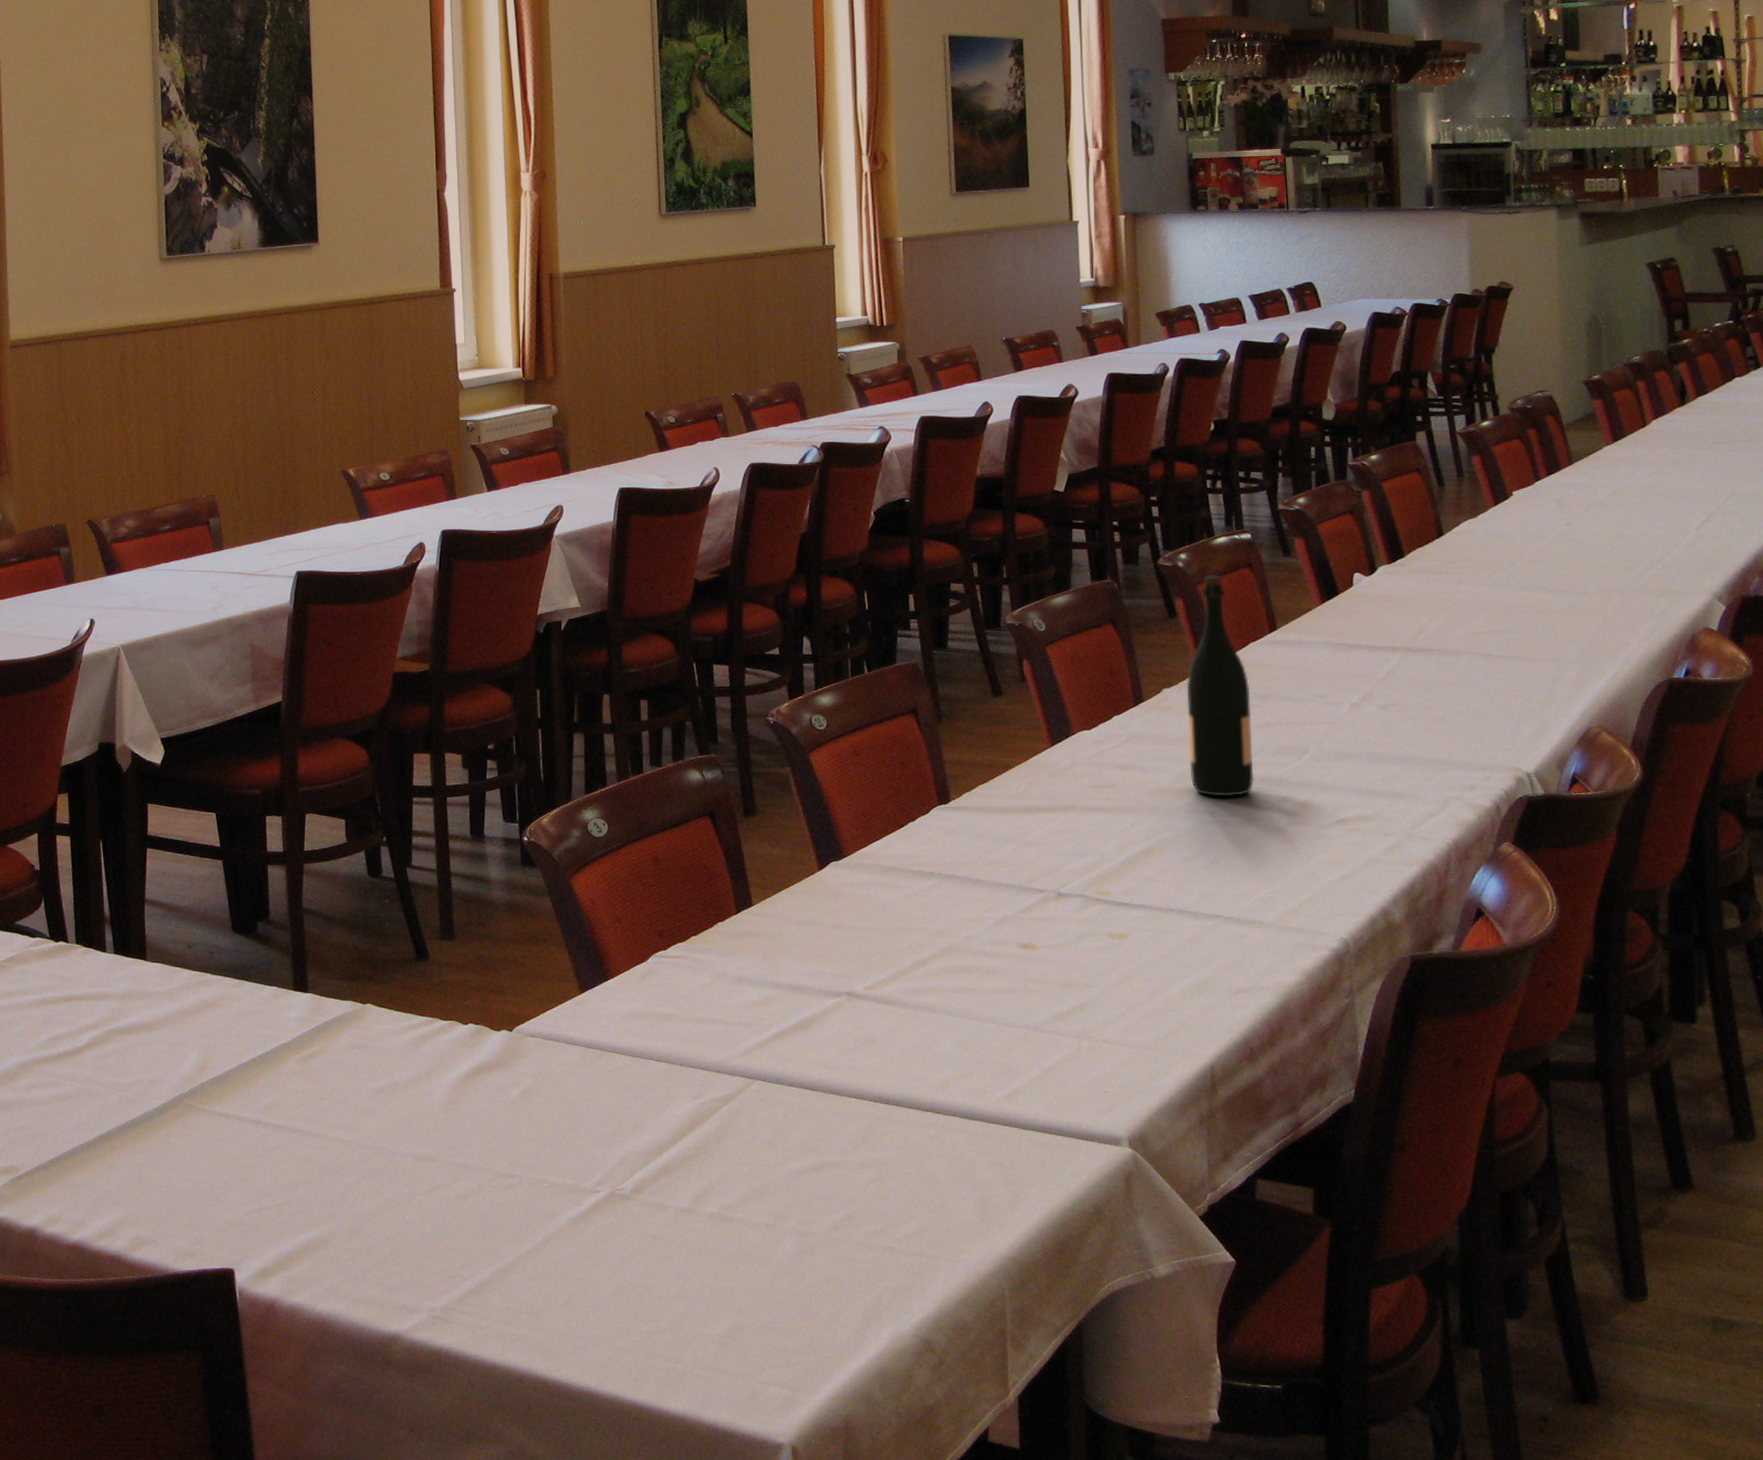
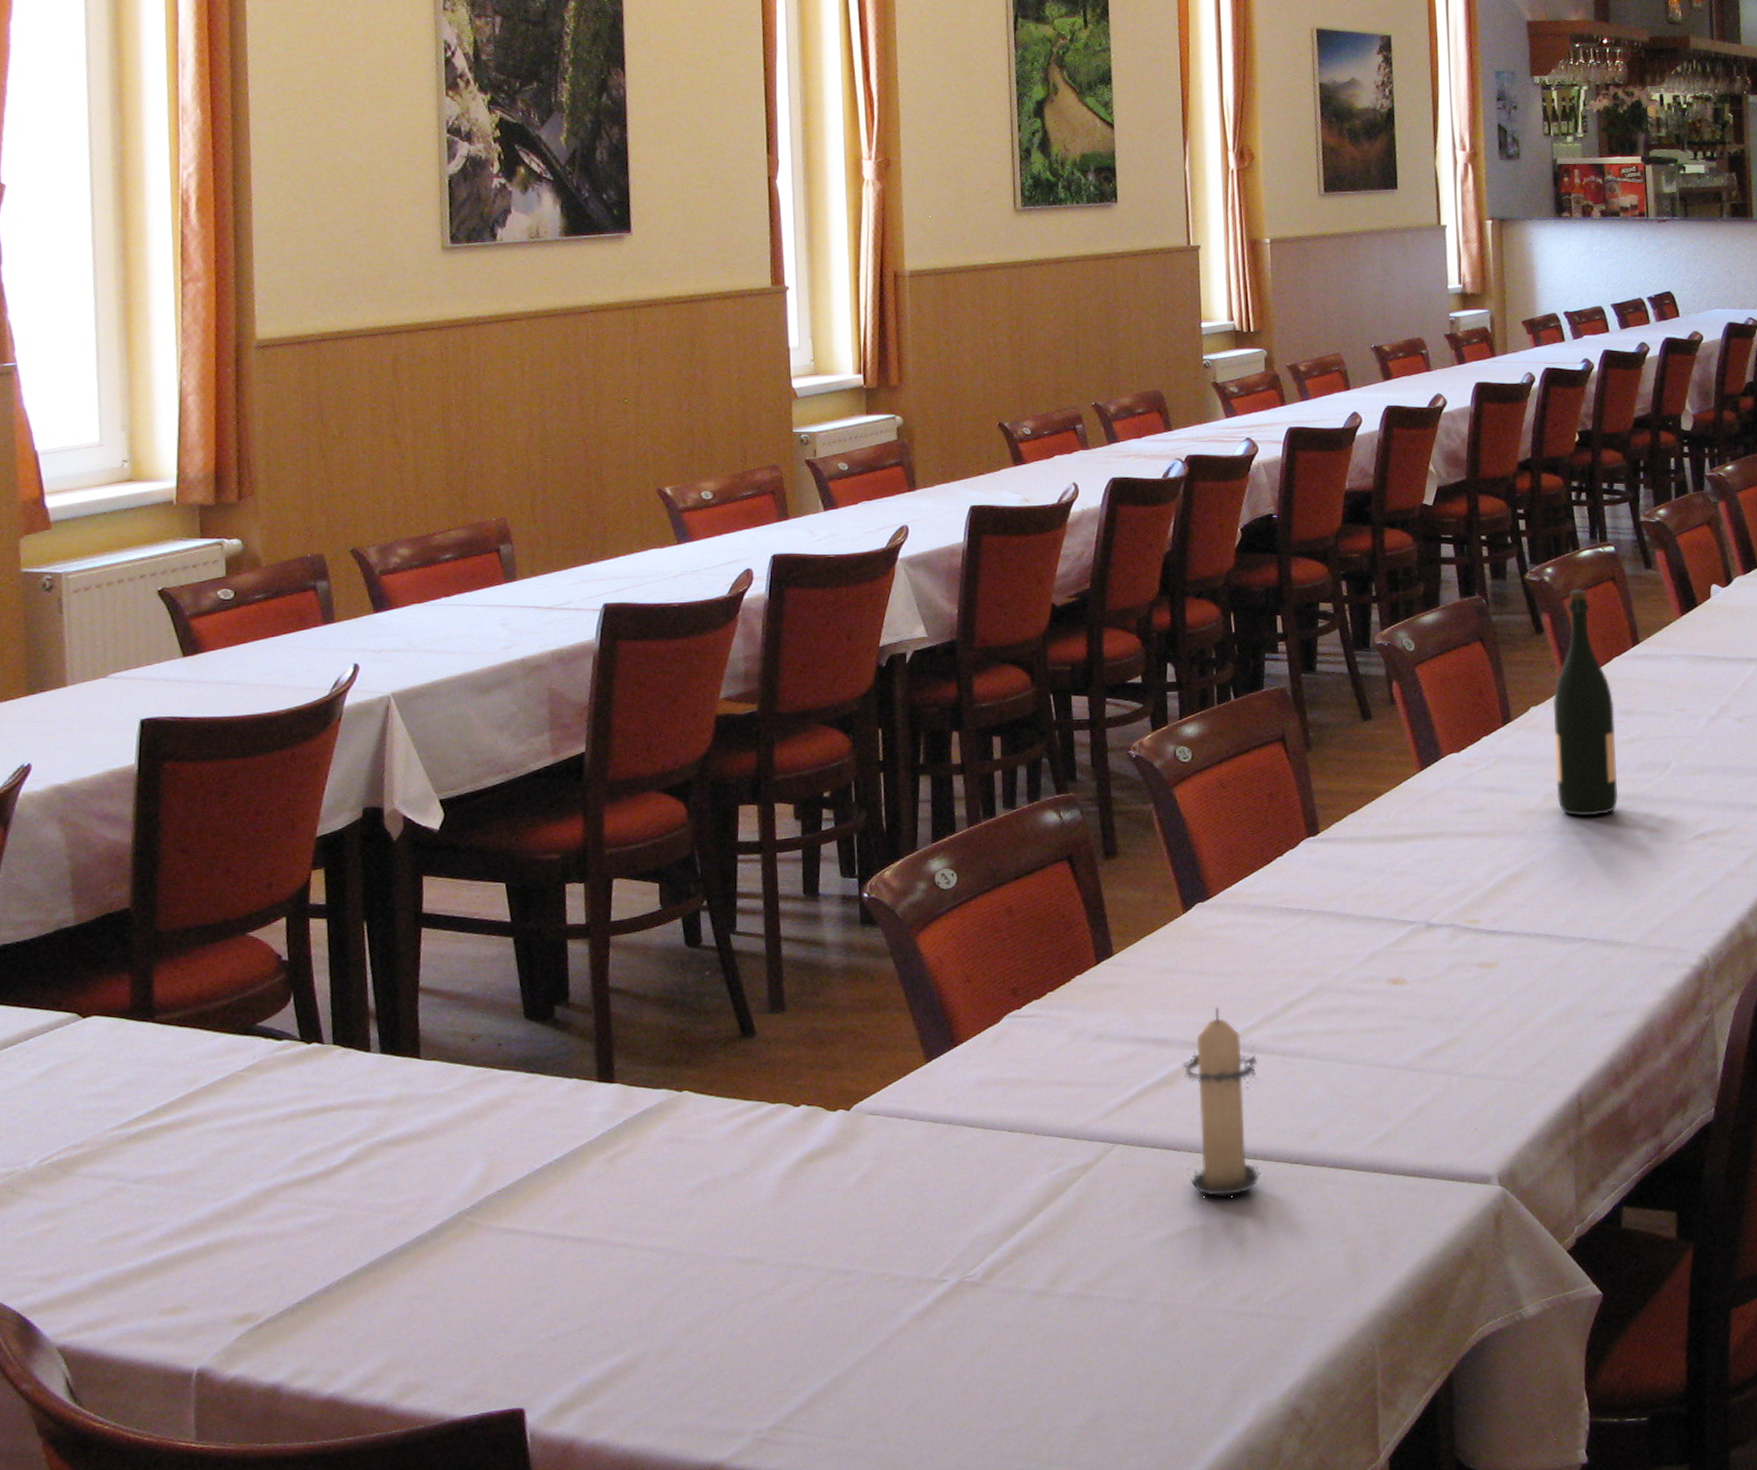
candle: none [817,959,895,1136] -> present [1182,1007,1263,1196]

